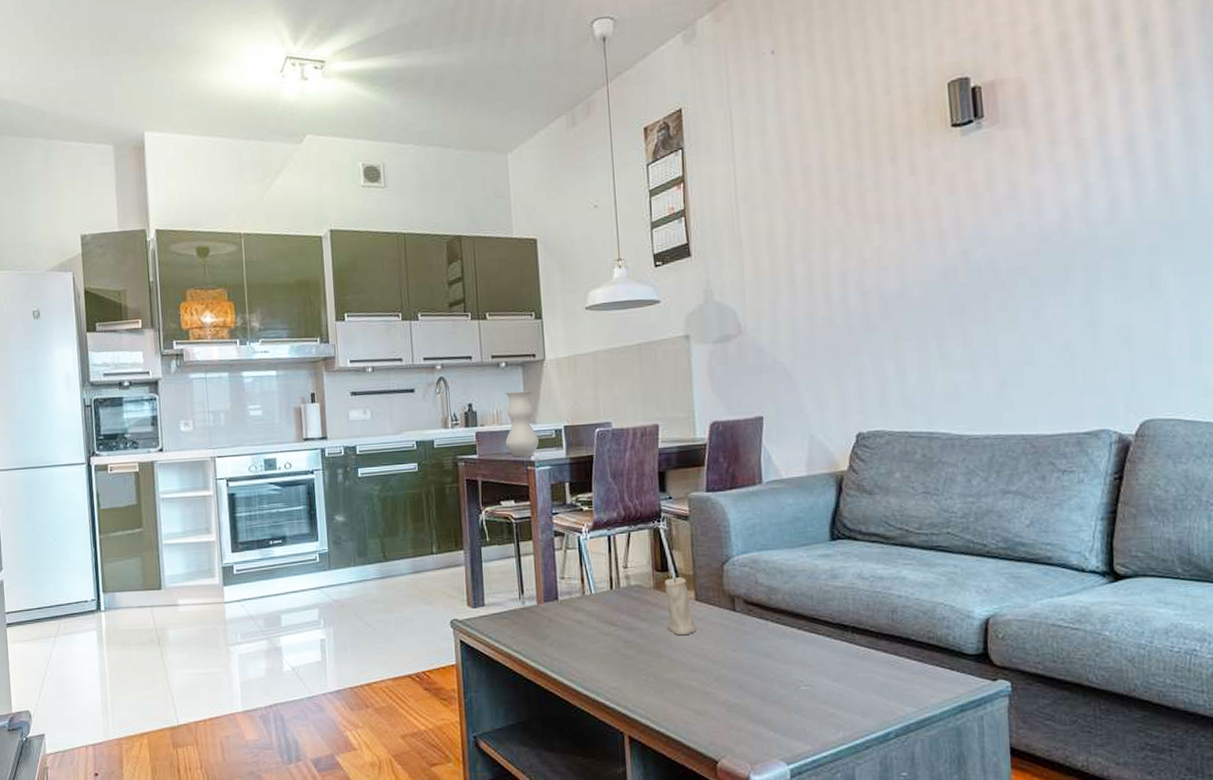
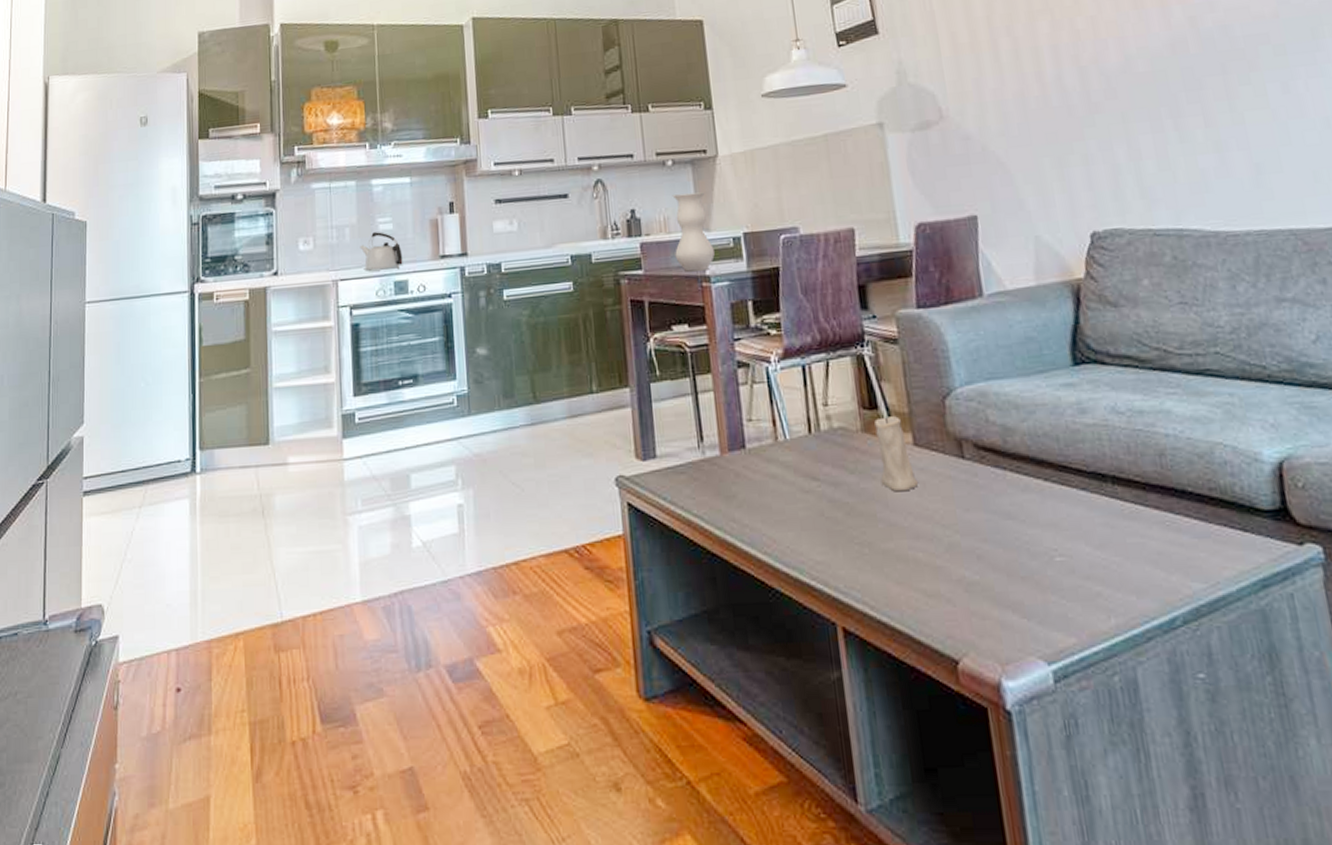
kettle: none [233,417,272,451] -> present [359,232,403,273]

